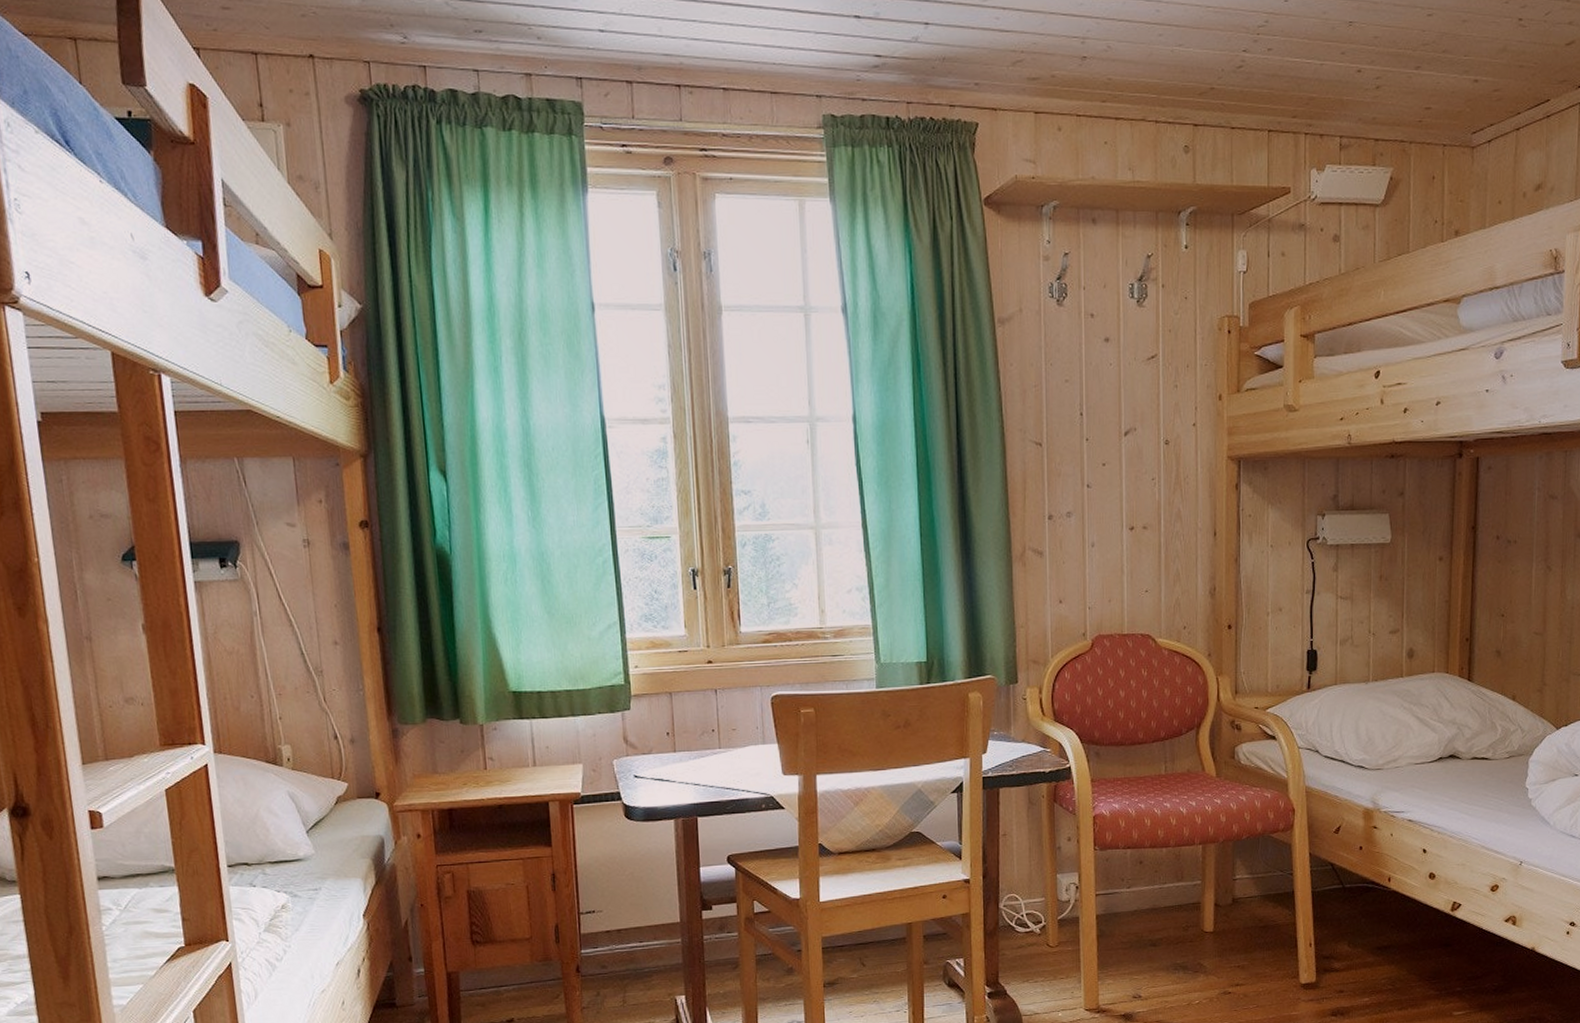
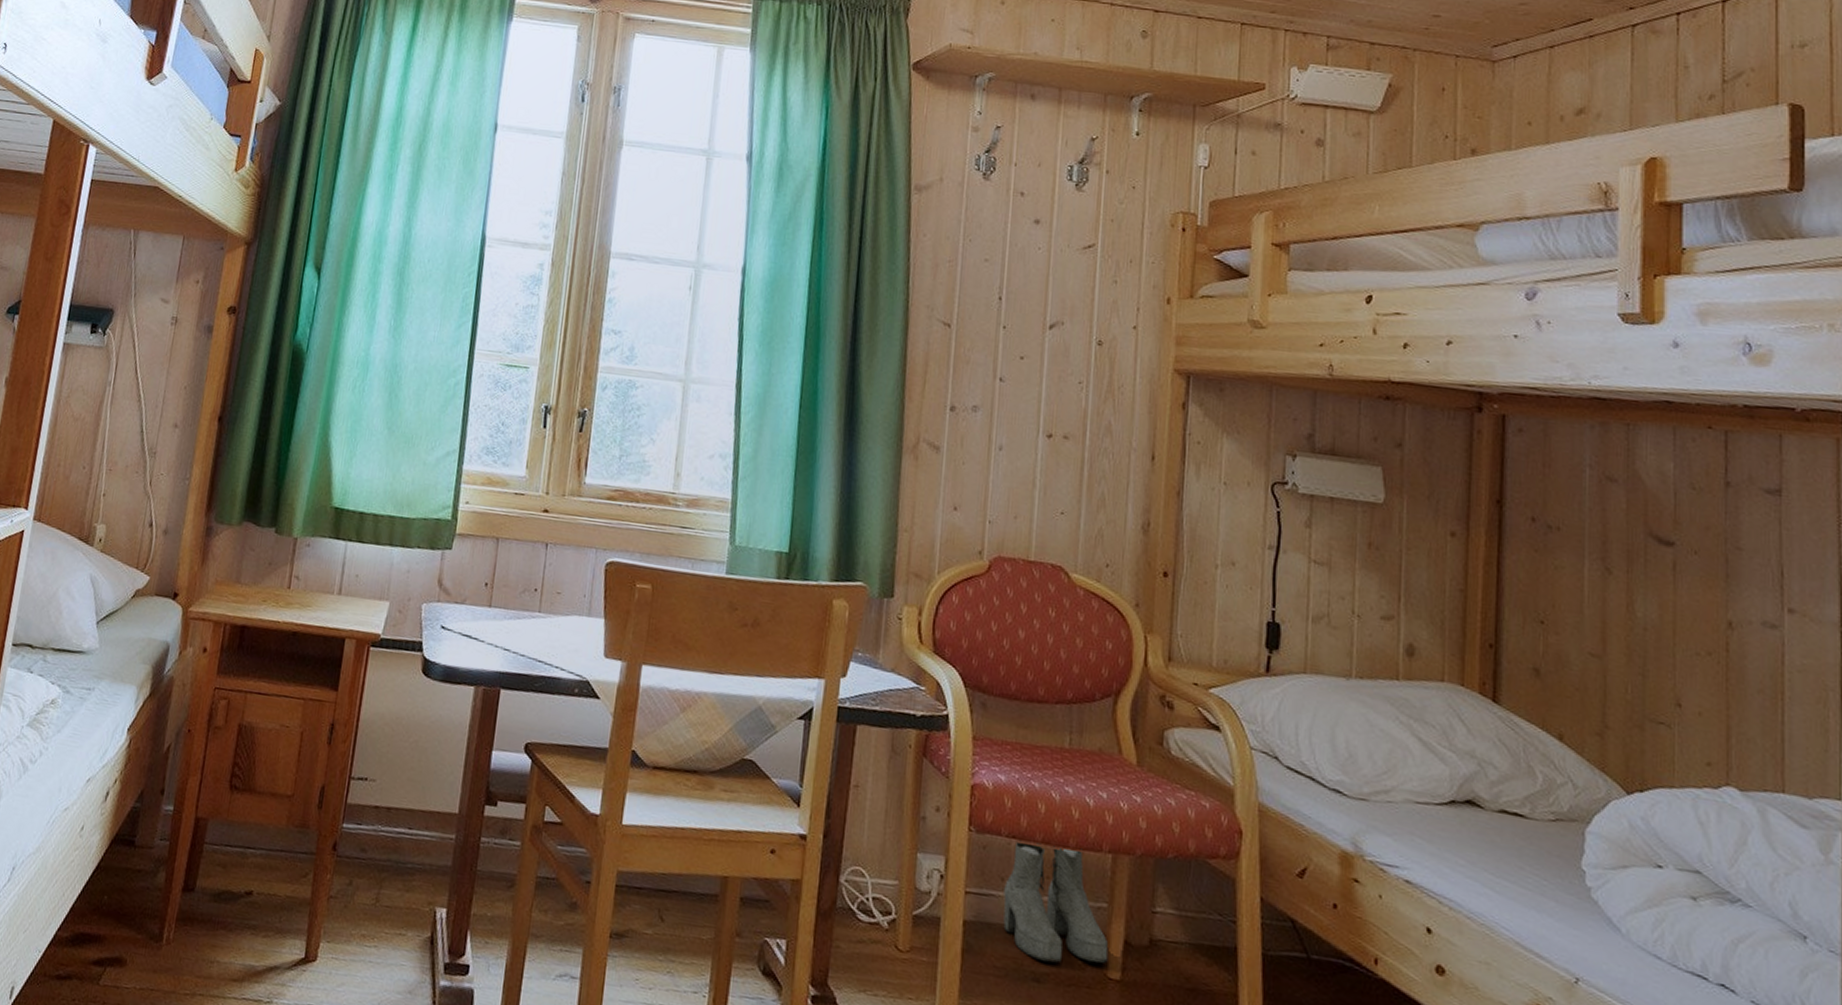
boots: none [1124,846,1204,931] -> present [1003,840,1109,964]

